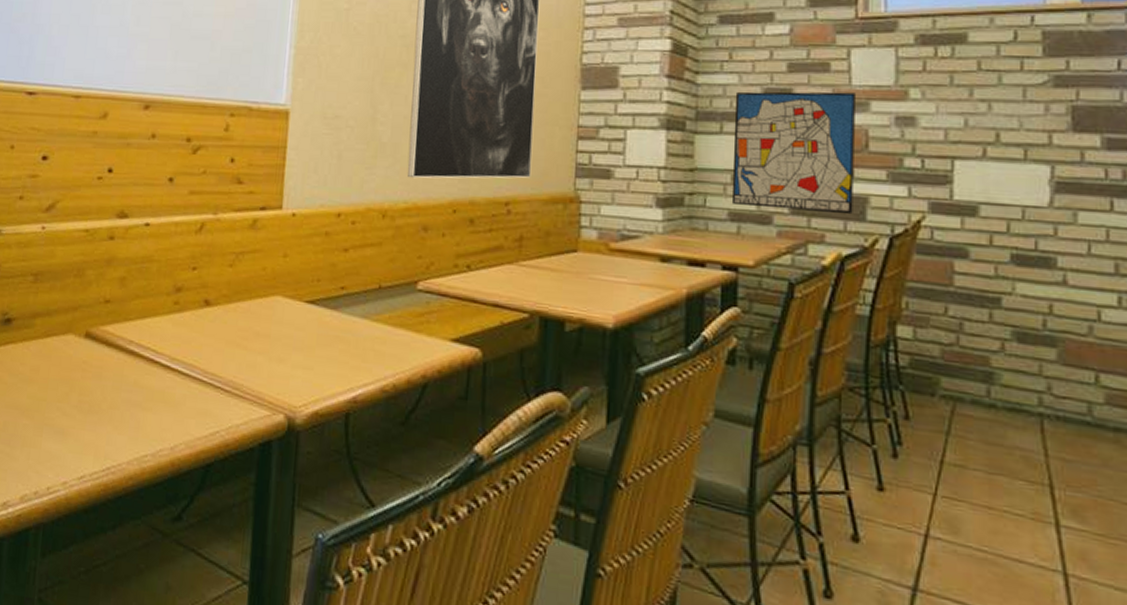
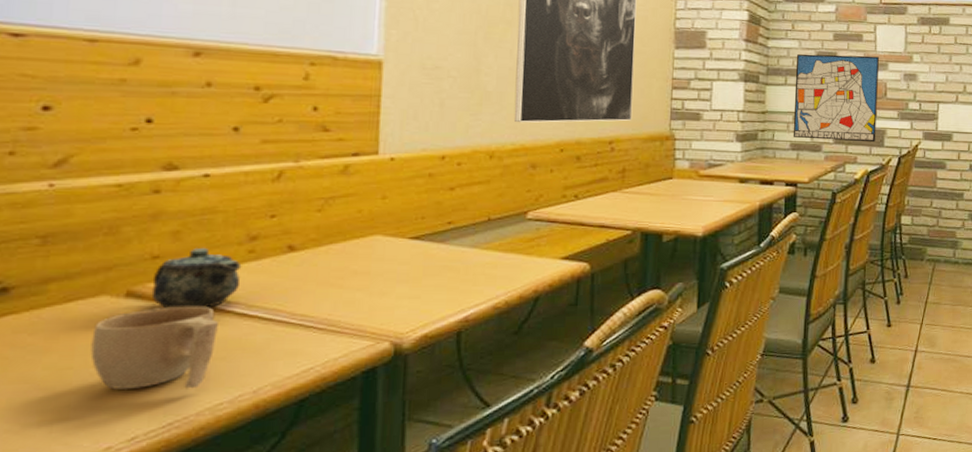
cup: none [58,351,148,436] -> present [90,306,218,390]
teapot: none [102,296,169,356] -> present [151,248,242,309]

